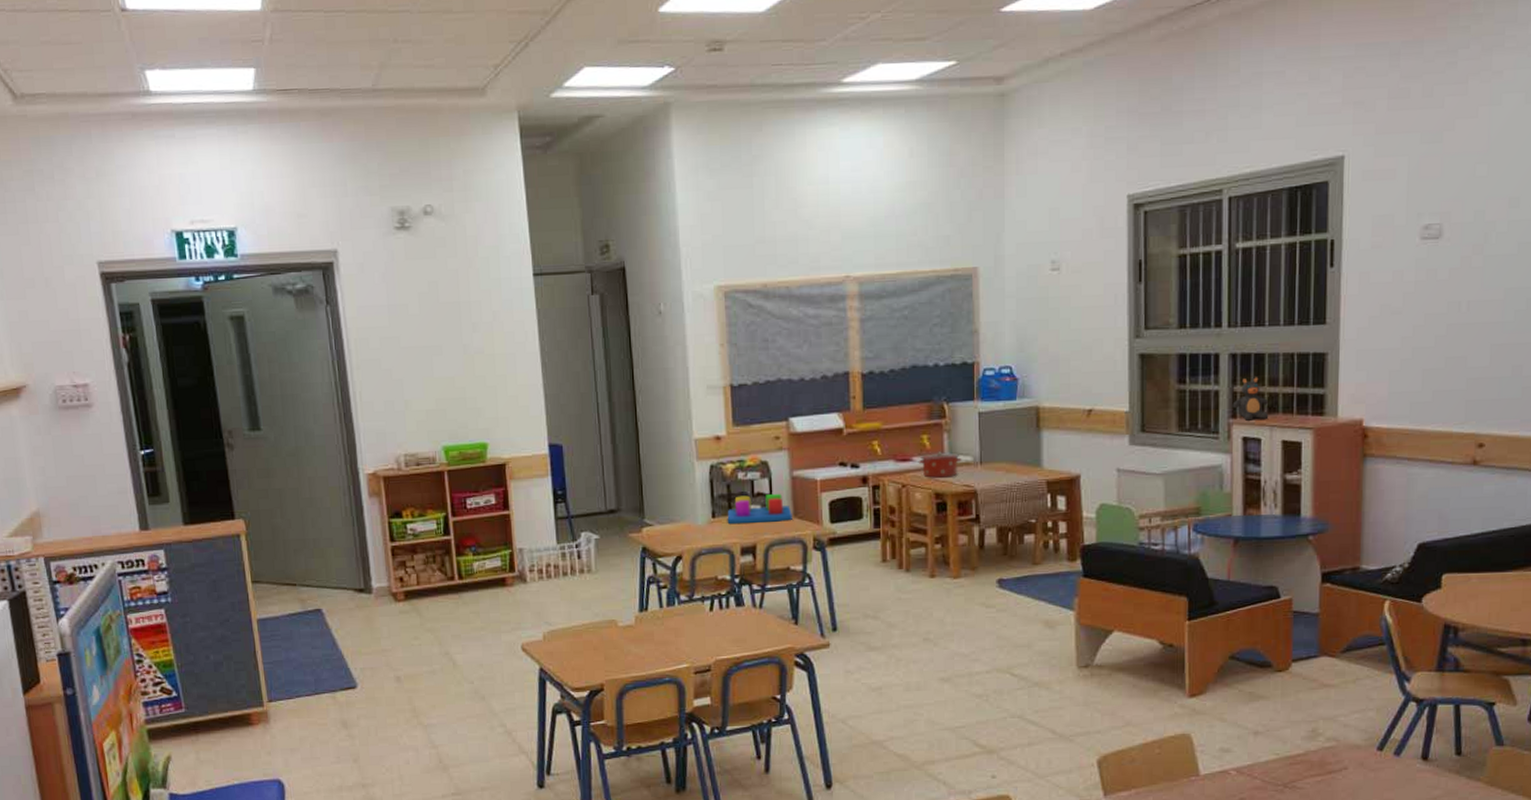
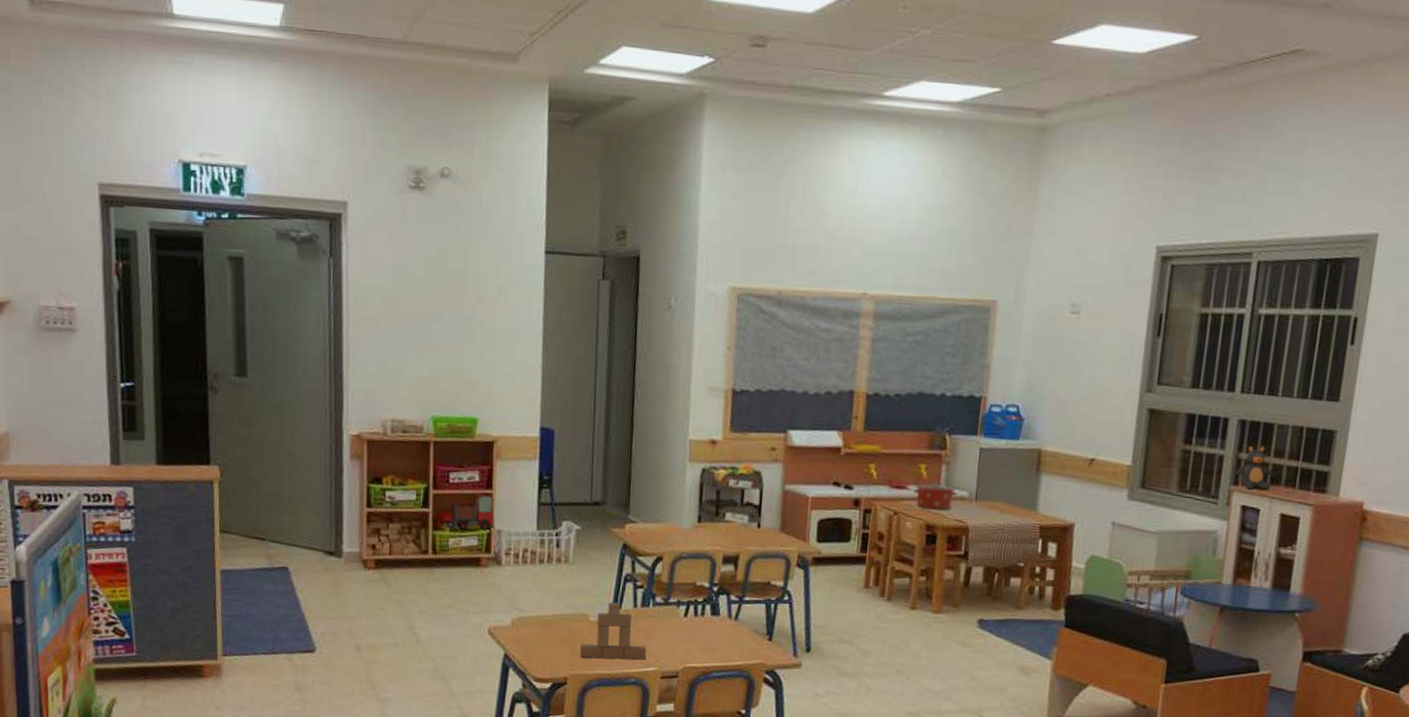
toy truck: none [472,513,515,553] -> present [451,492,494,531]
toy blocks: none [613,605,678,662] -> present [580,602,647,660]
toy blocks: present [727,493,792,525] -> none [712,503,780,535]

